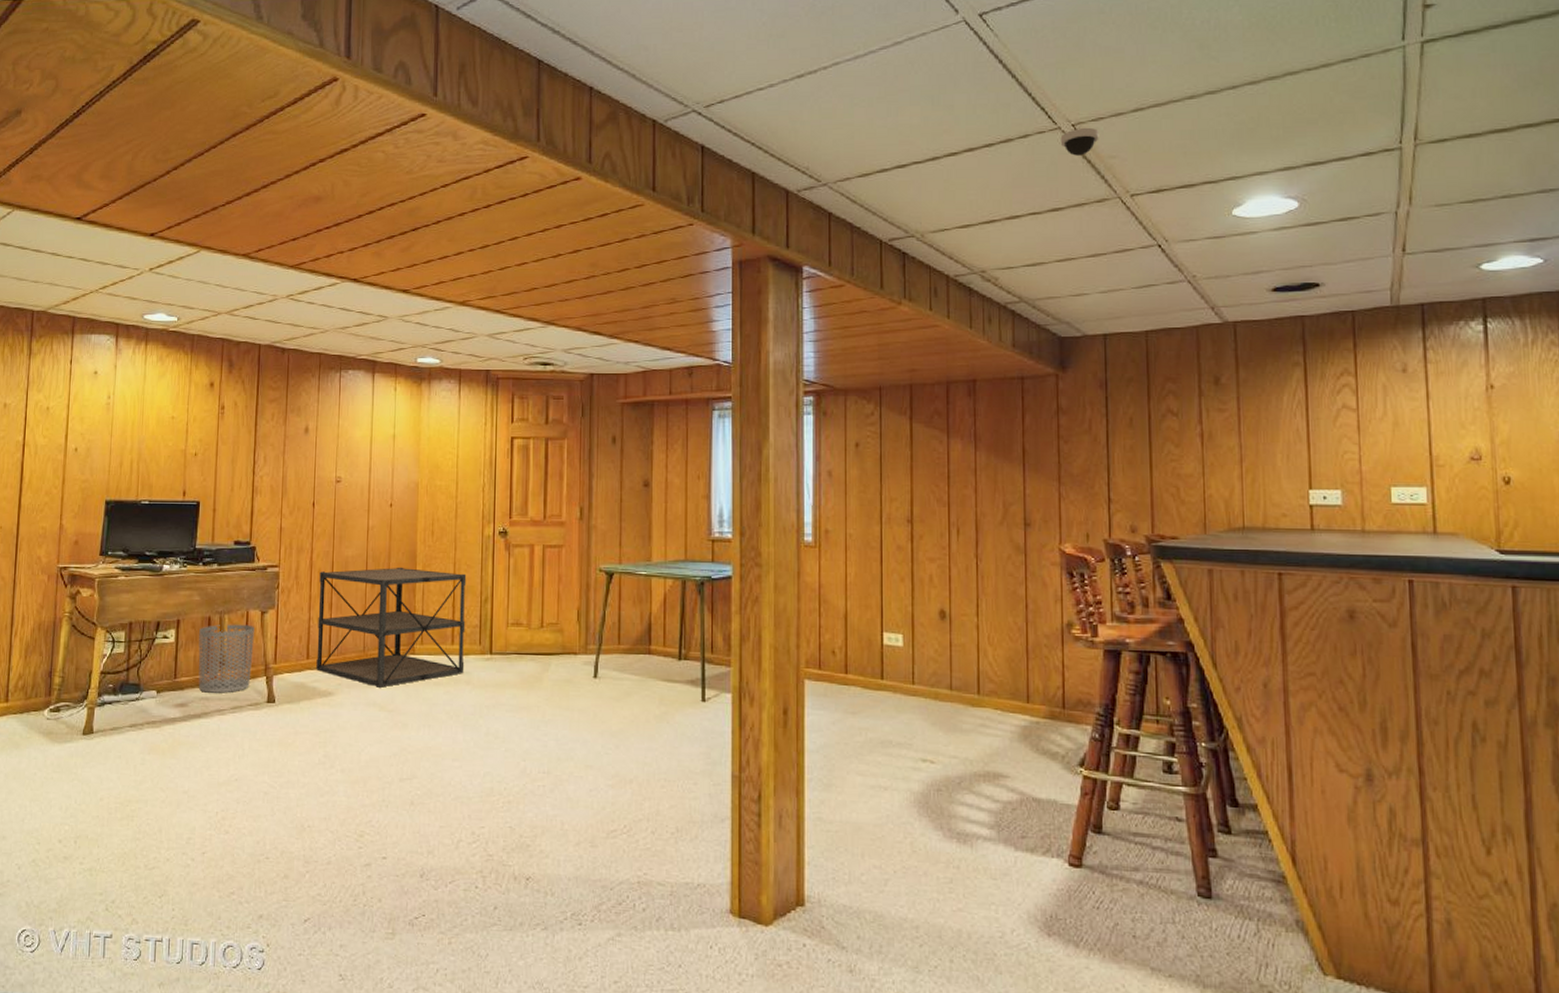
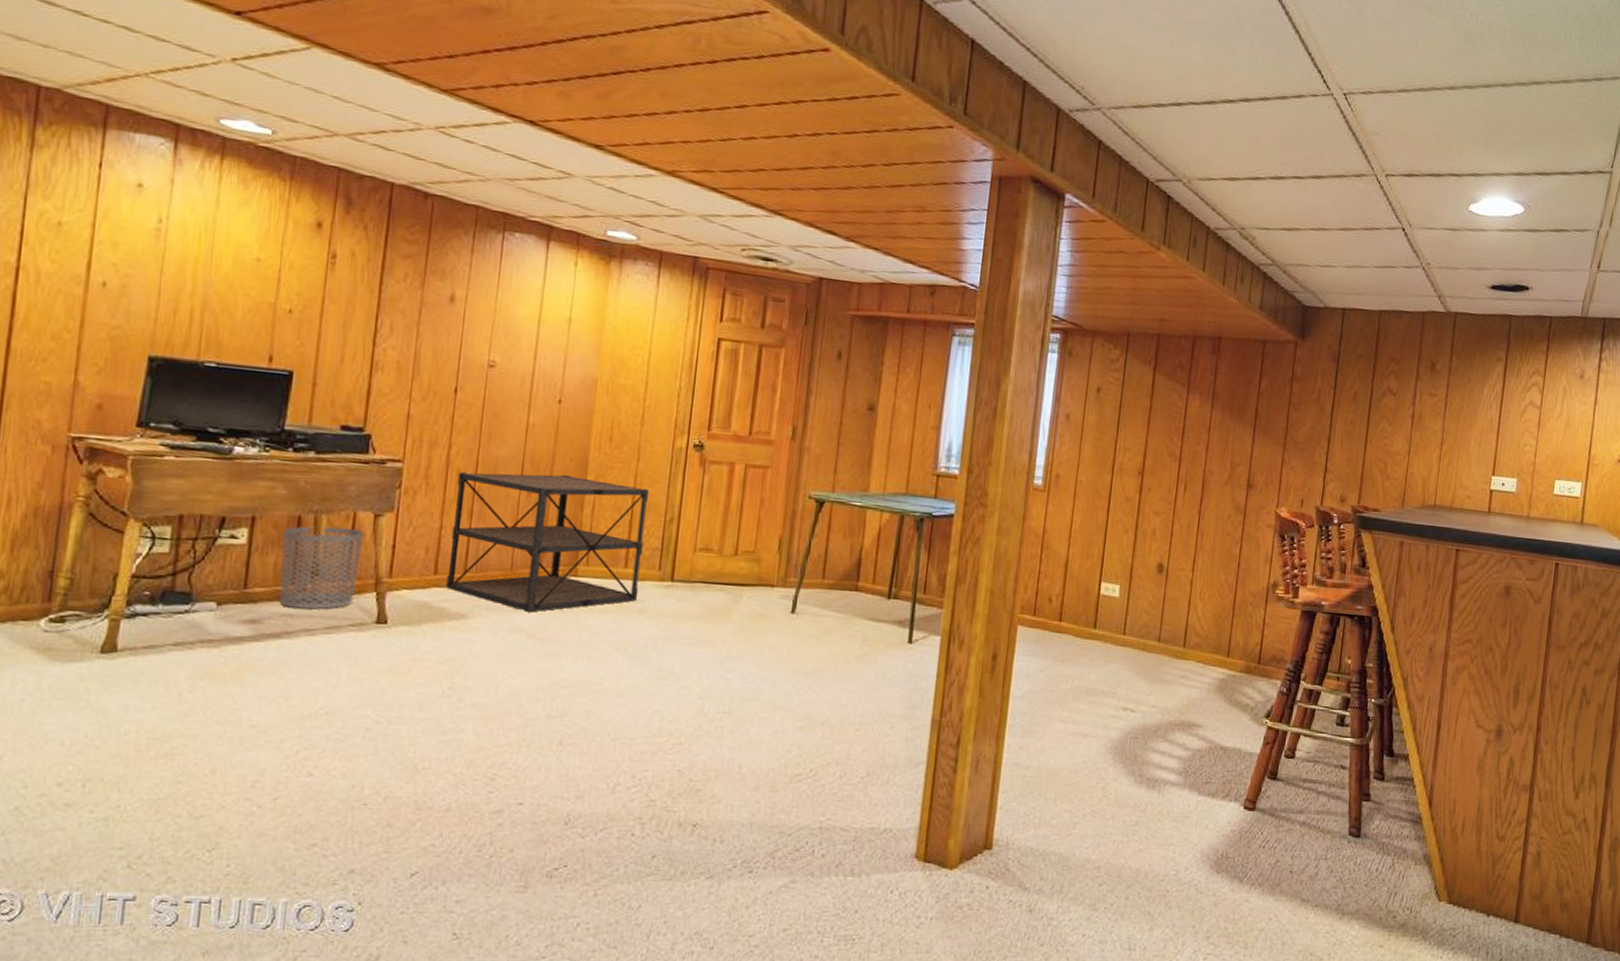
dome security camera: present [1060,127,1099,156] -> none [1330,98,1367,127]

